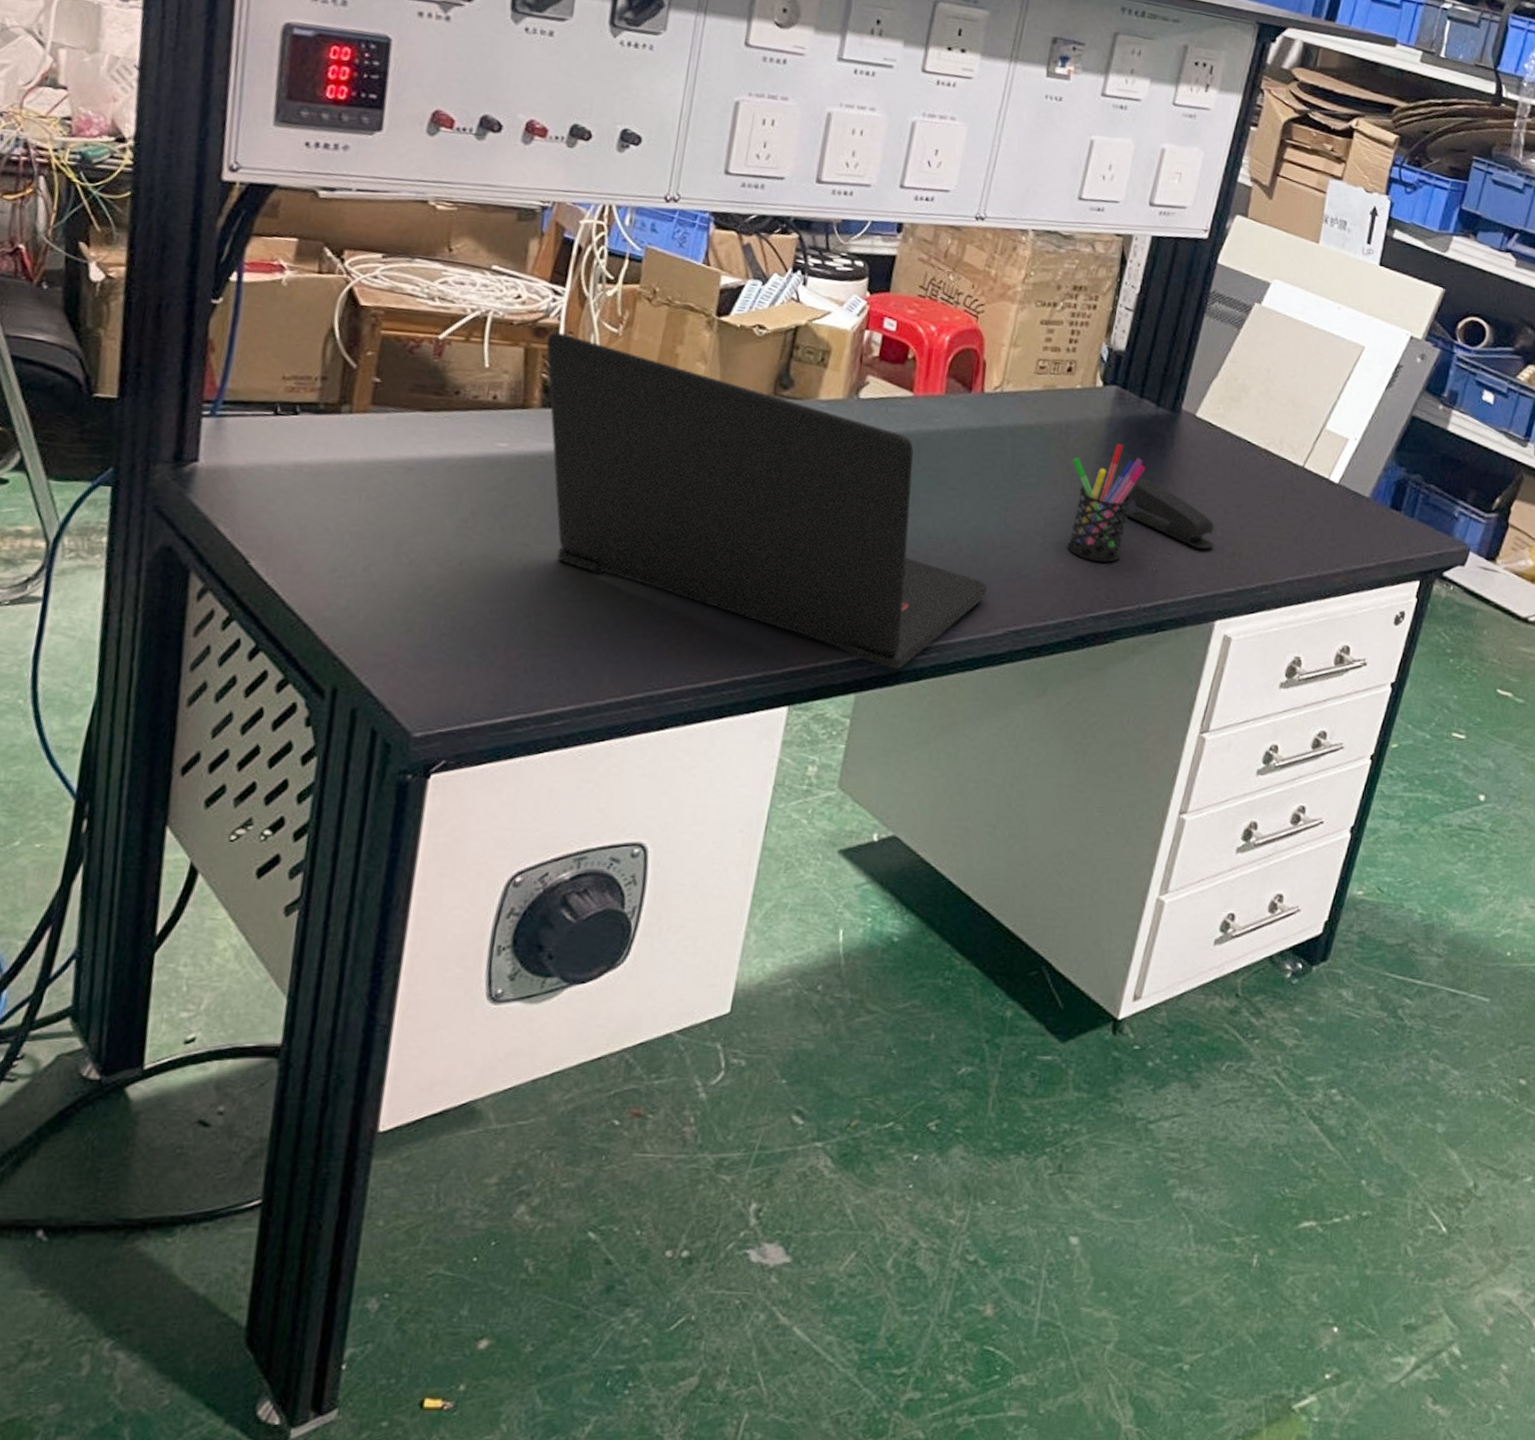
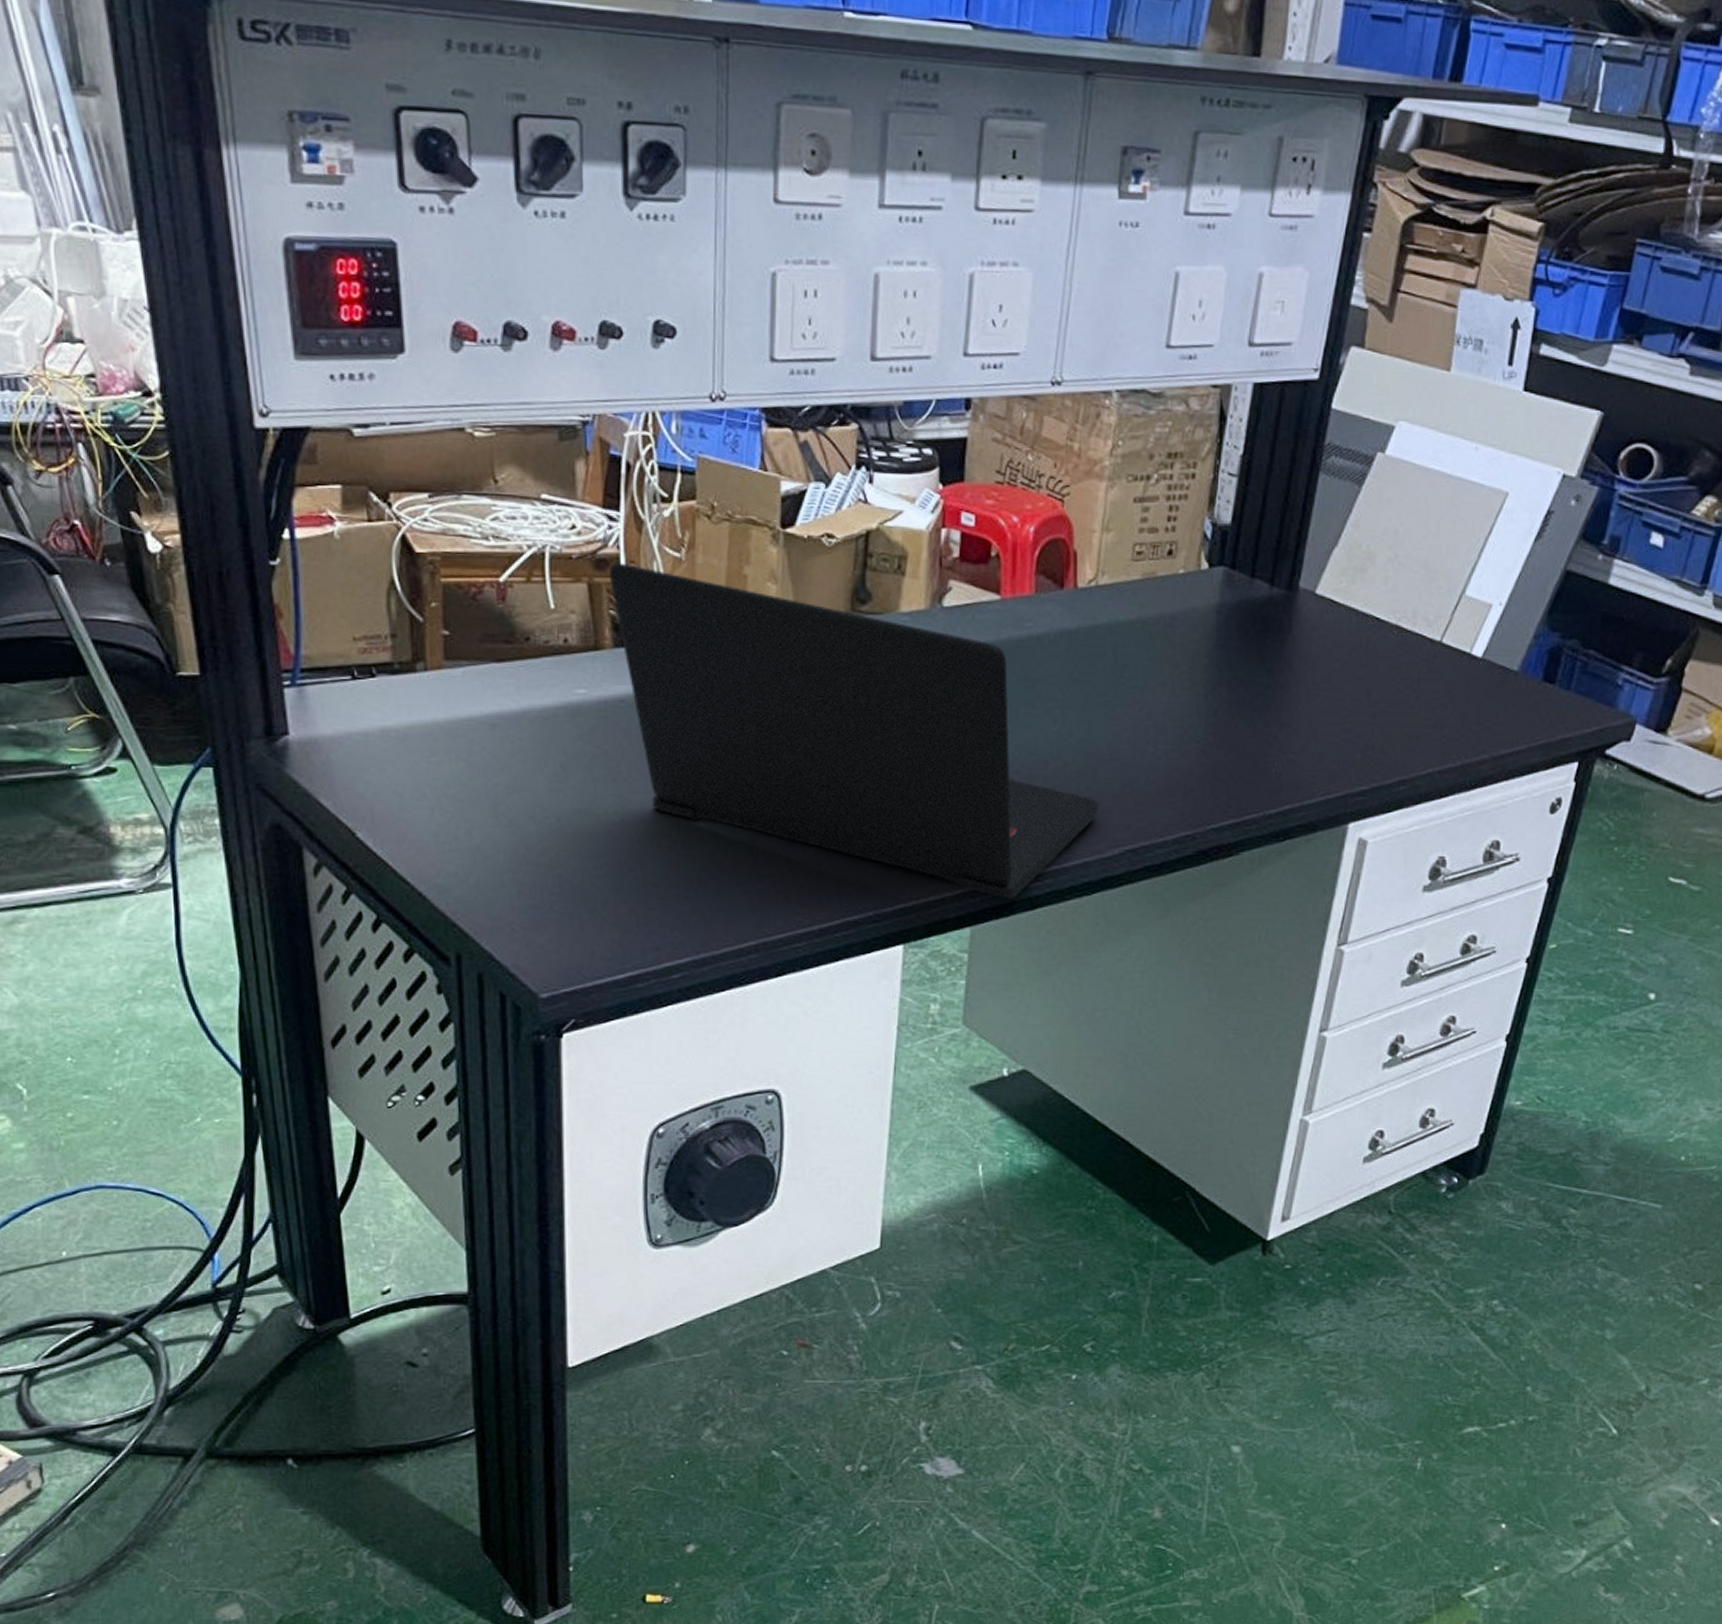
pen holder: present [1067,444,1146,563] -> none [1180,633,1263,768]
stapler: present [1124,478,1215,549] -> none [1241,670,1343,744]

